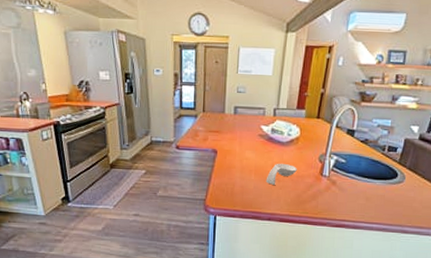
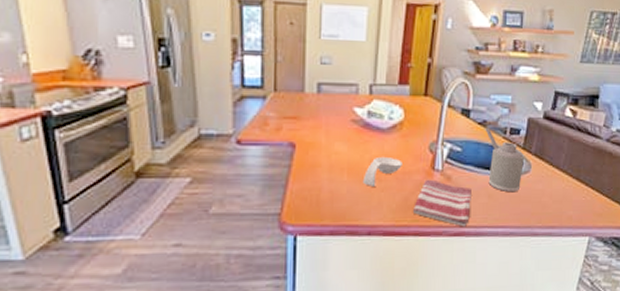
dish towel: none [304,182,352,221] -> present [413,179,471,227]
soap dispenser: none [366,145,400,198] -> present [485,127,525,193]

